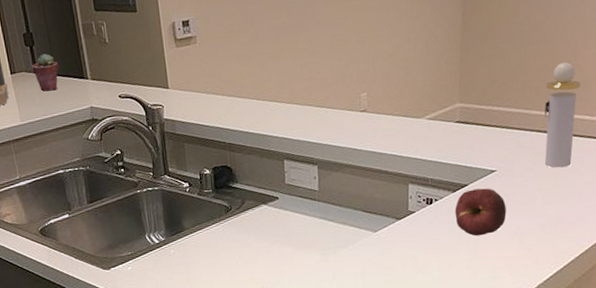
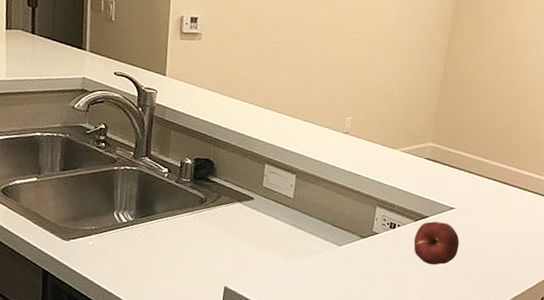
potted succulent: present [31,54,59,92] -> none [29,17,59,54]
perfume bottle: present [544,61,581,168] -> none [496,124,534,216]

